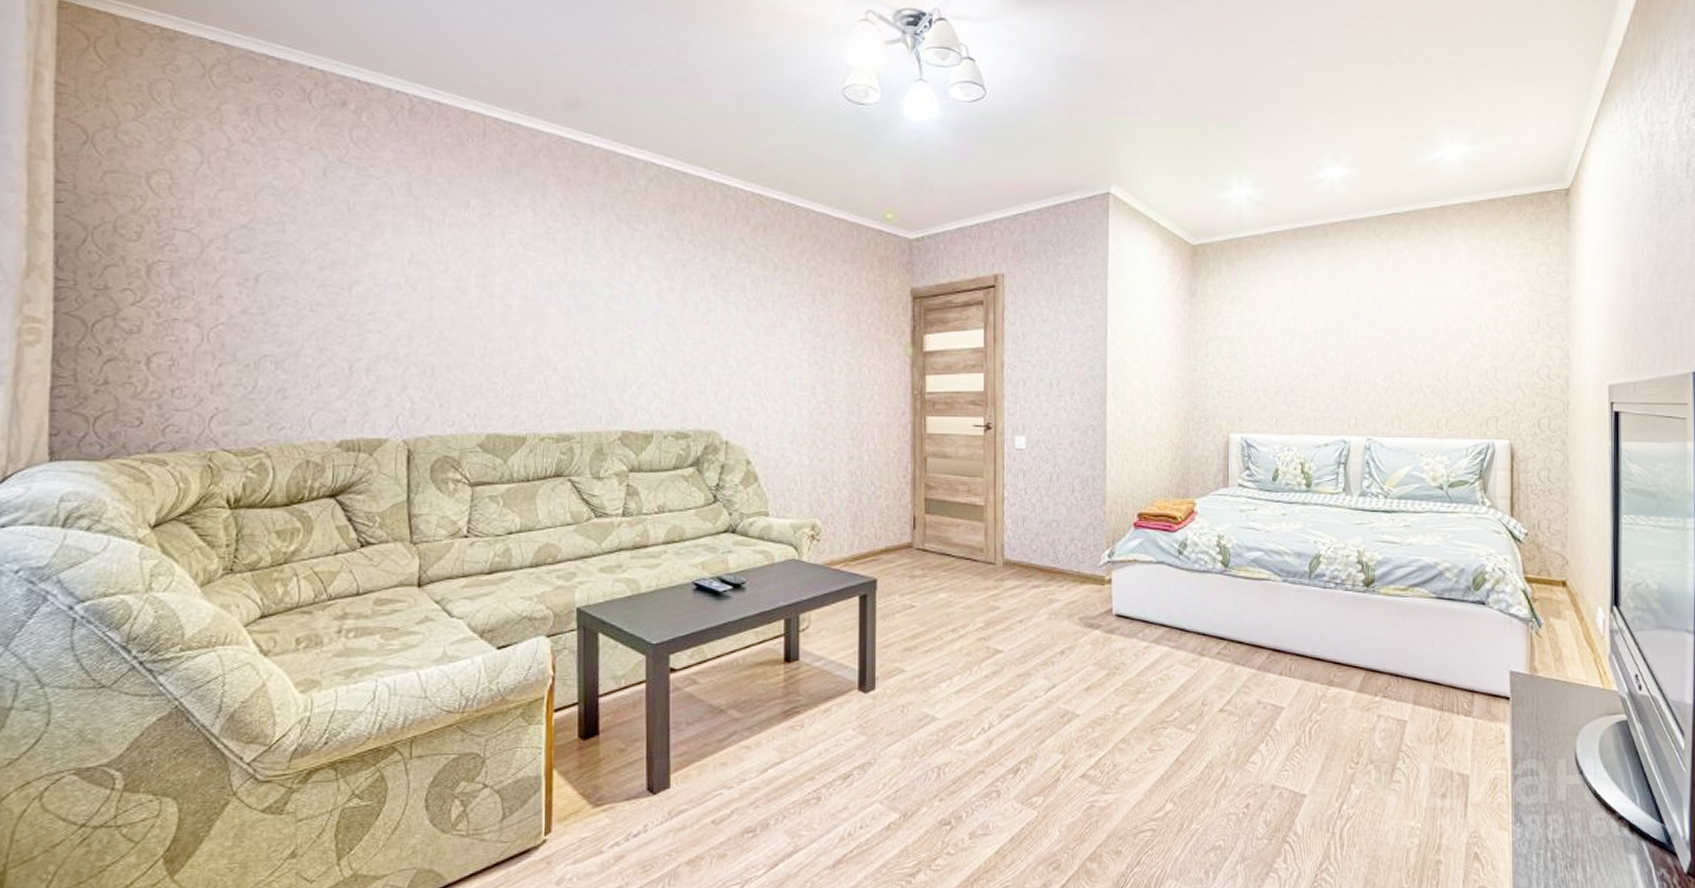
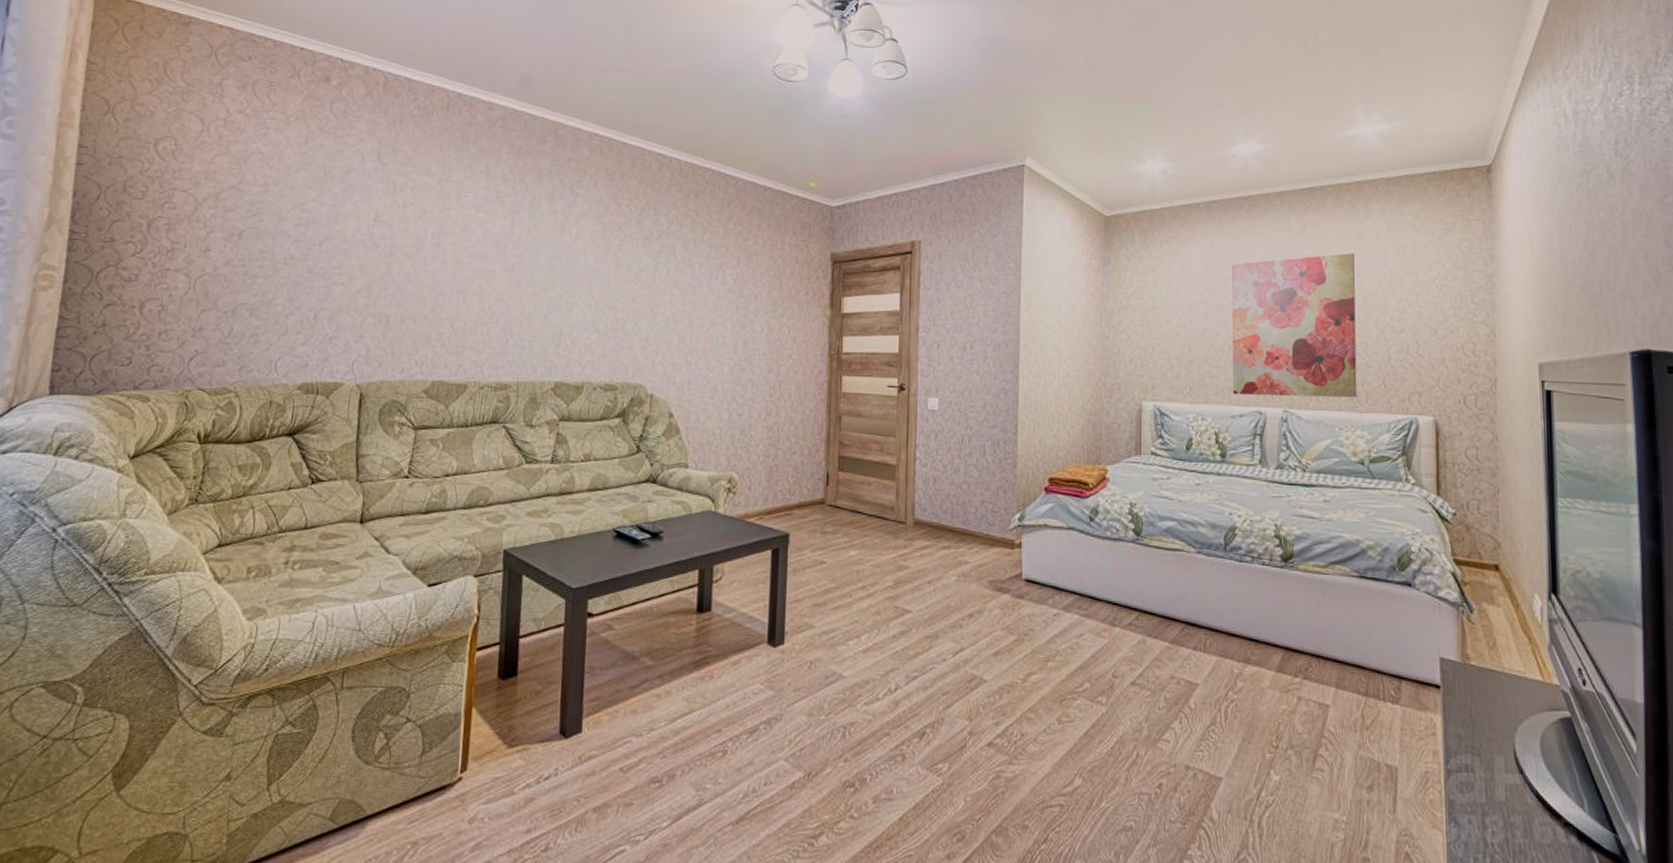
wall art: none [1318,280,1438,425] -> present [1232,253,1357,398]

